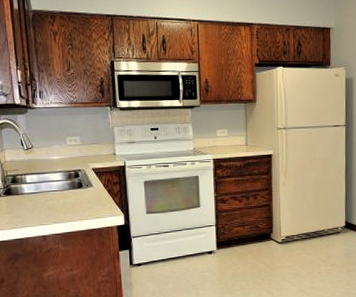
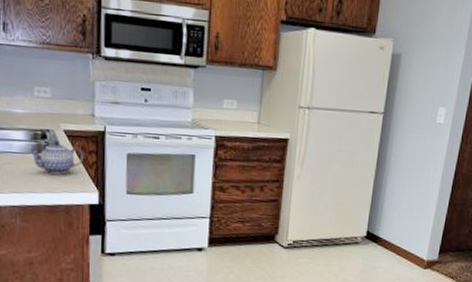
teapot: none [65,177,110,205] -> present [29,140,84,175]

